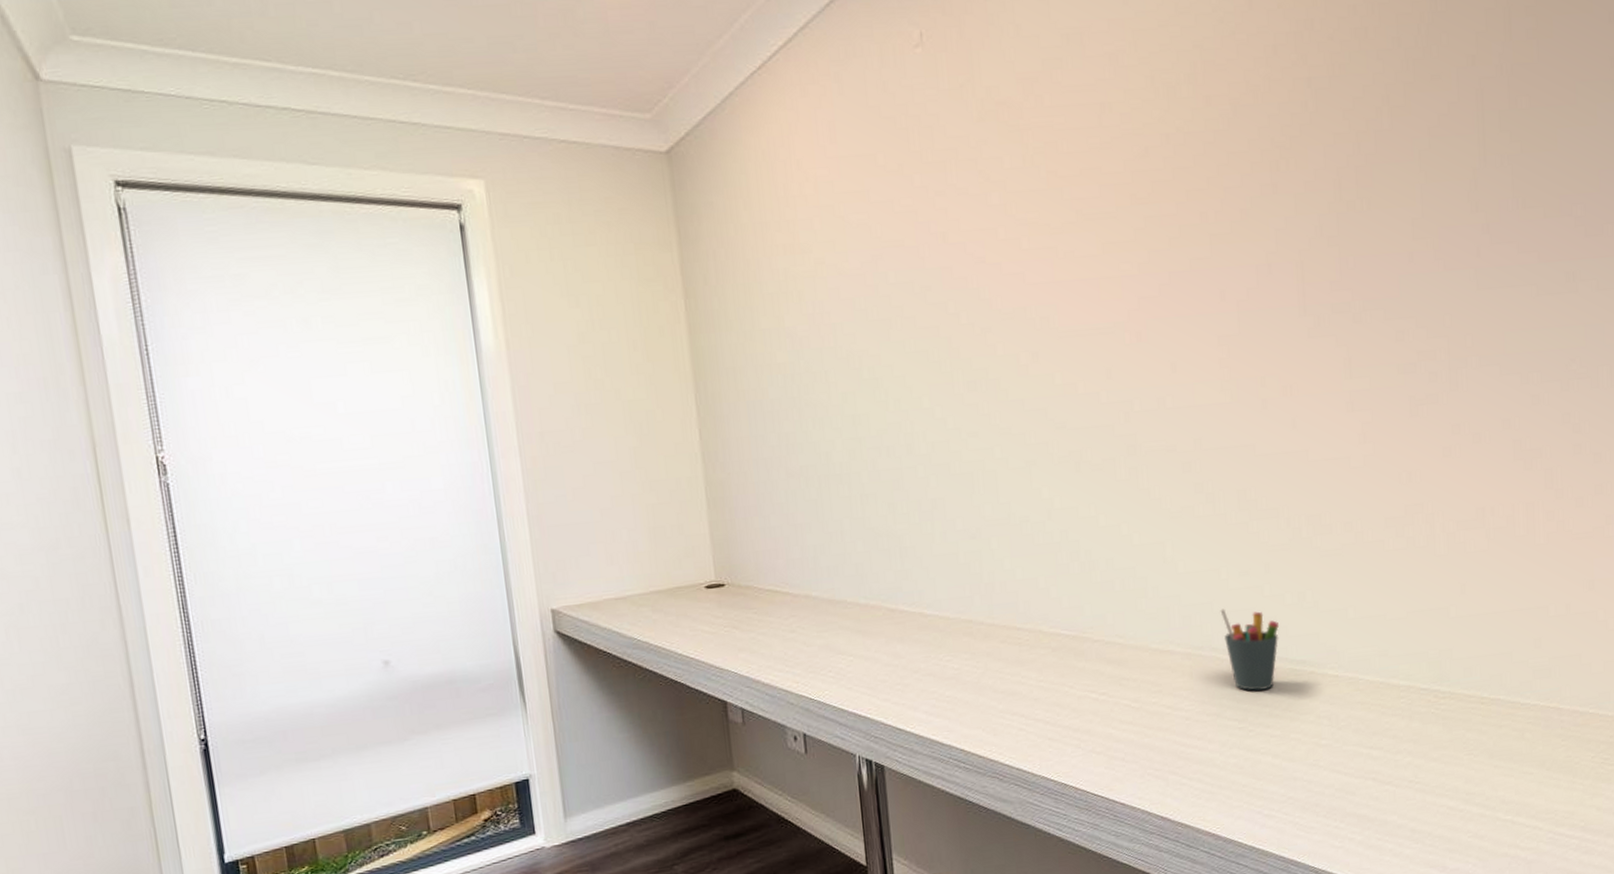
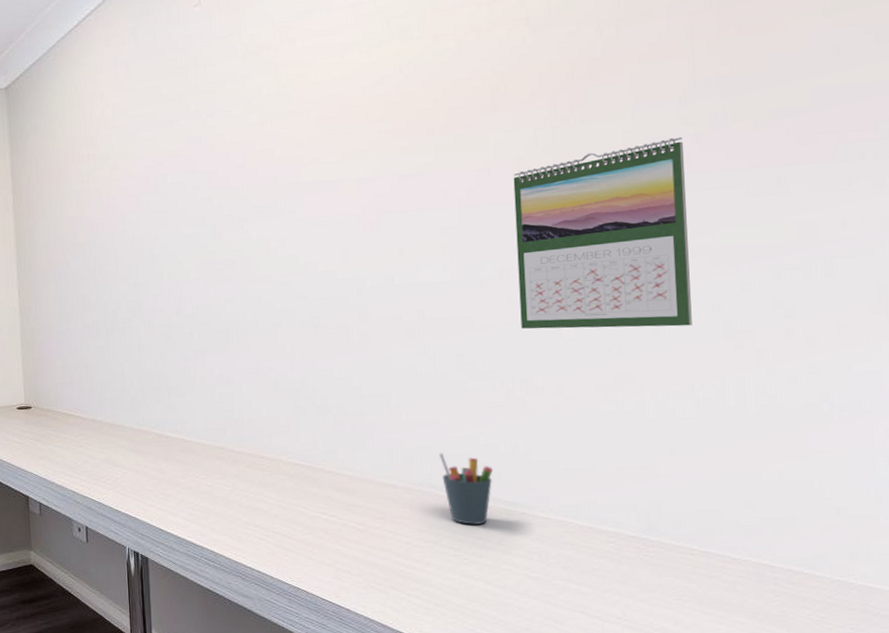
calendar: none [1296,226,1483,456] -> present [513,137,692,329]

